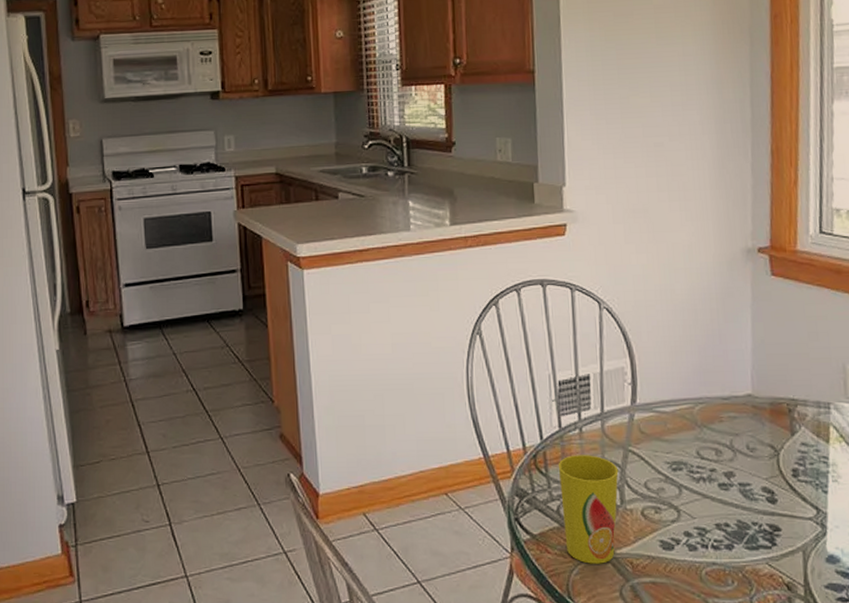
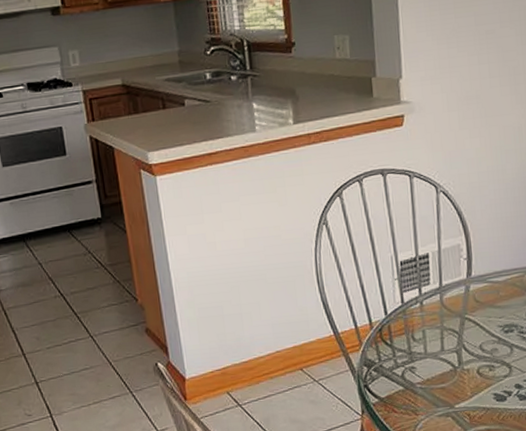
cup: present [558,455,619,564] -> none [401,325,457,419]

